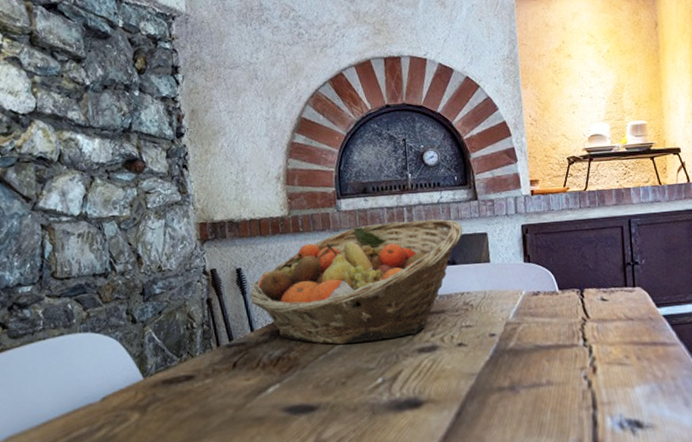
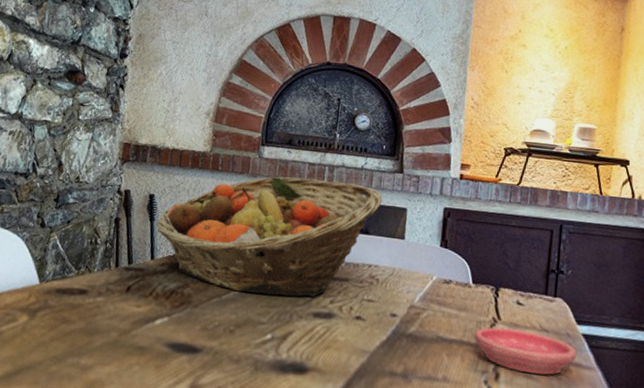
saucer: none [568,323,660,361] -> present [474,327,576,375]

